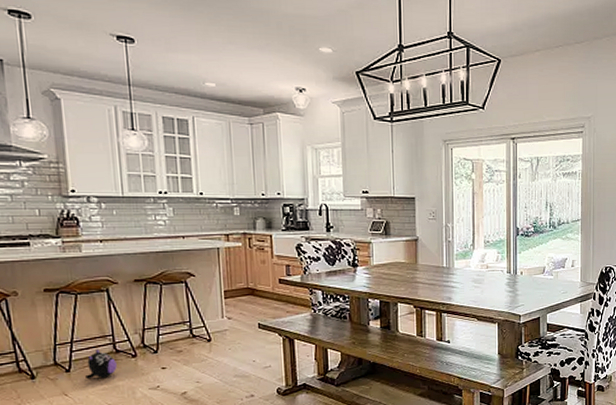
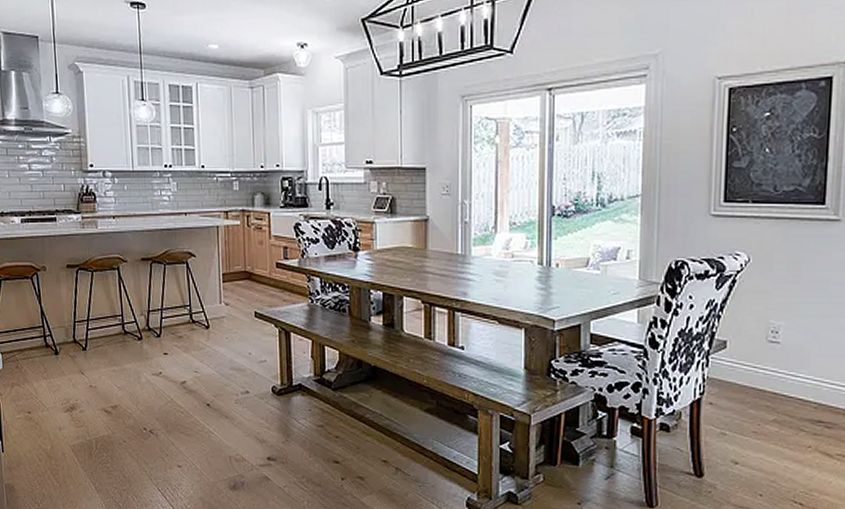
plush toy: present [85,348,117,380] -> none [99,328,125,360]

